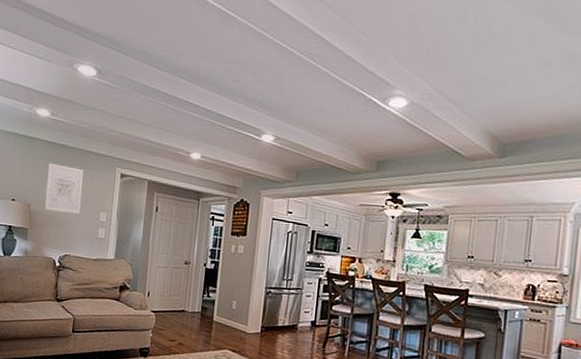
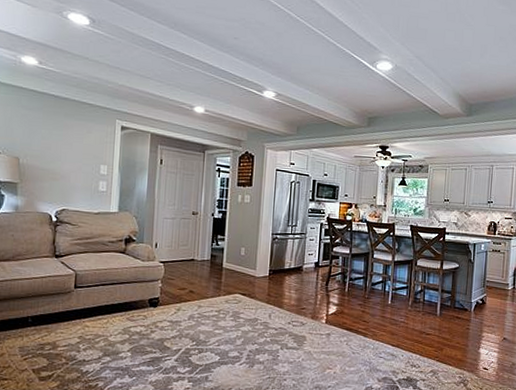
wall art: present [44,163,84,214] -> none [36,114,79,167]

